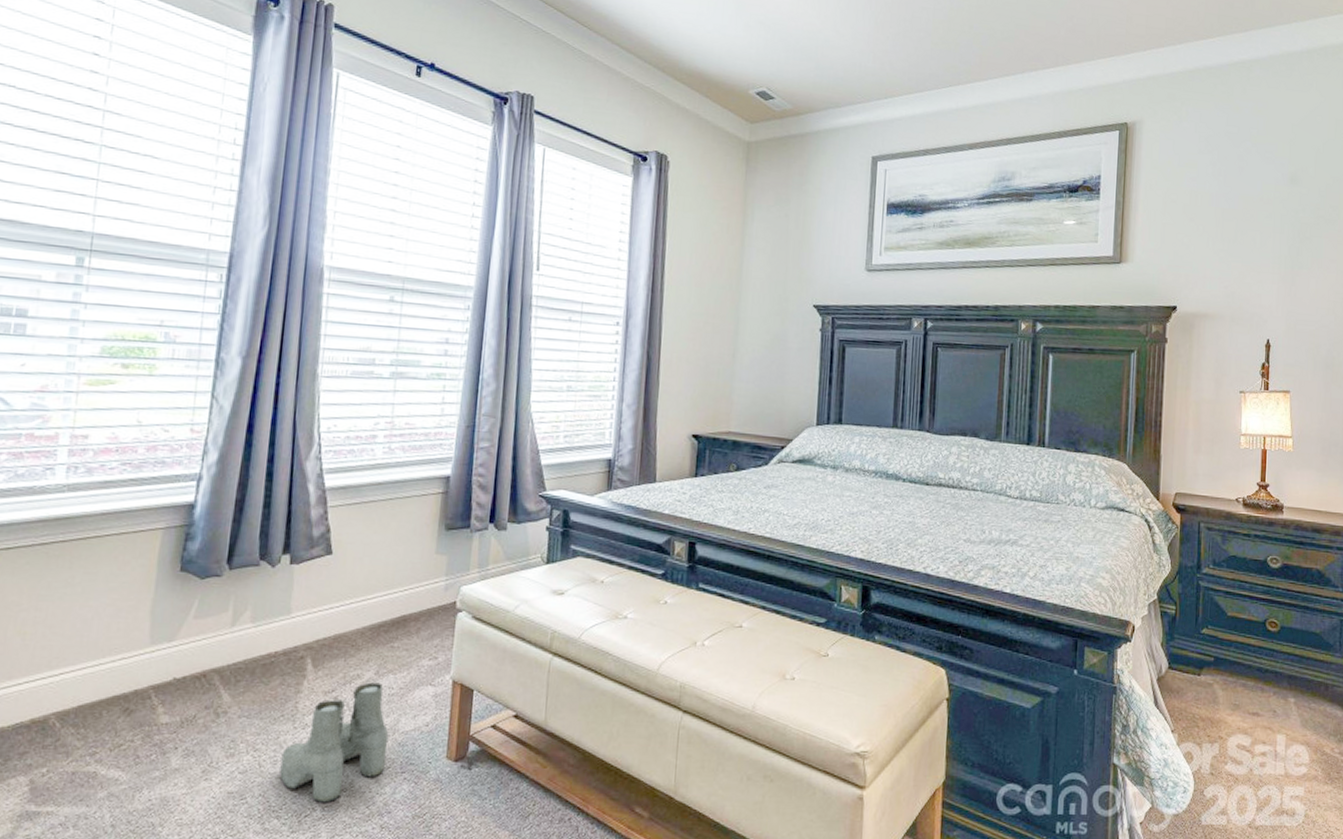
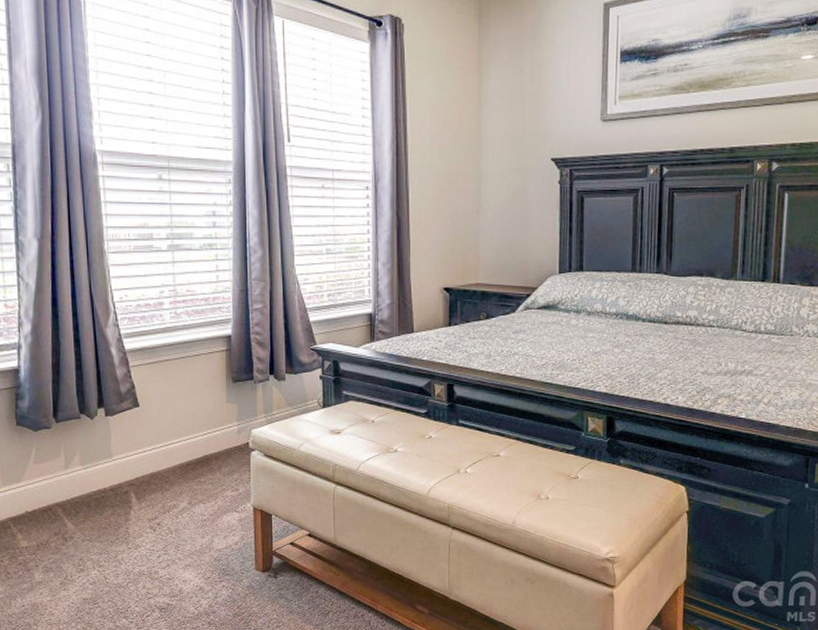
boots: present [279,682,389,803] -> none [121,511,206,606]

